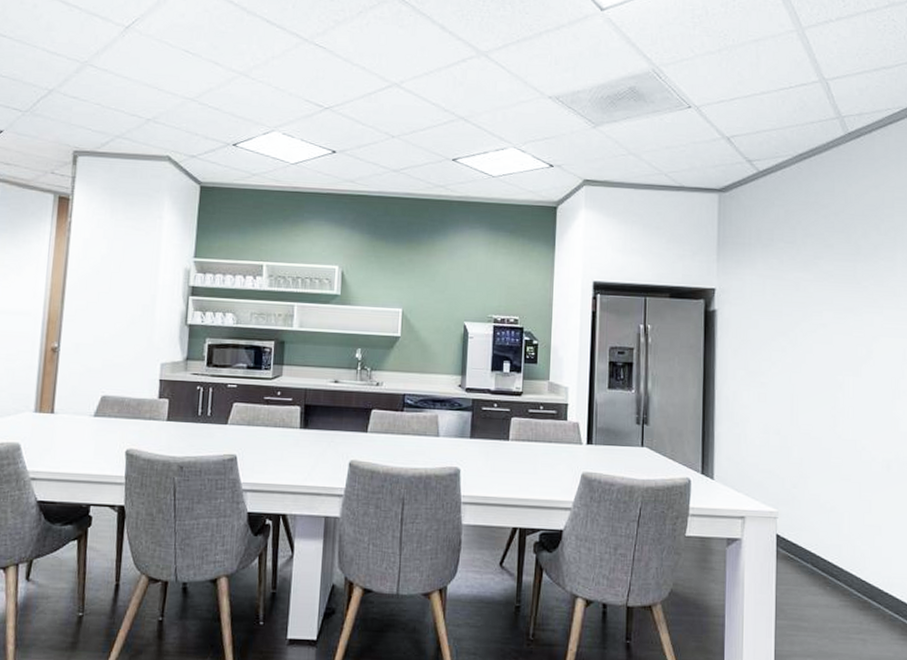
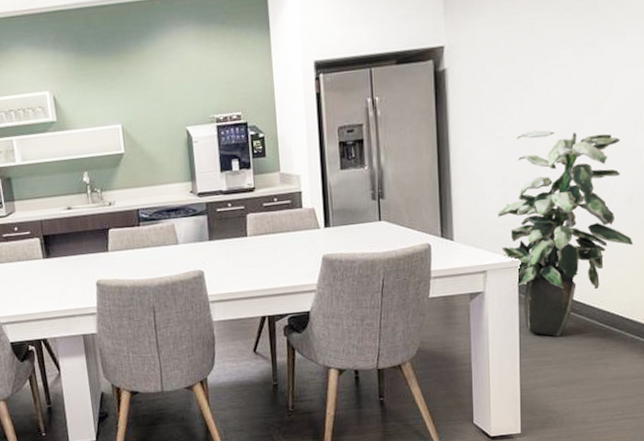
indoor plant: none [758,382,892,601] -> present [497,130,634,337]

